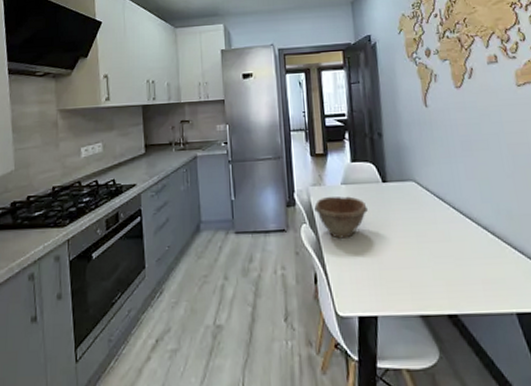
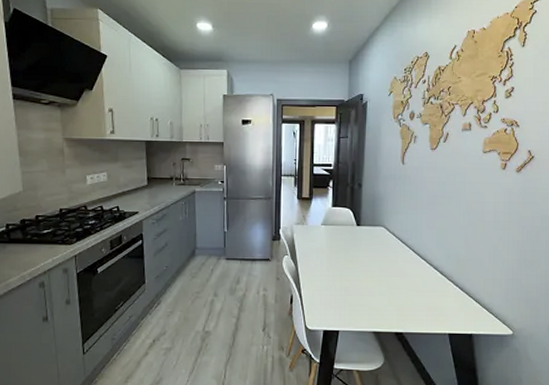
bowl: present [314,196,369,239] -> none [296,234,342,269]

